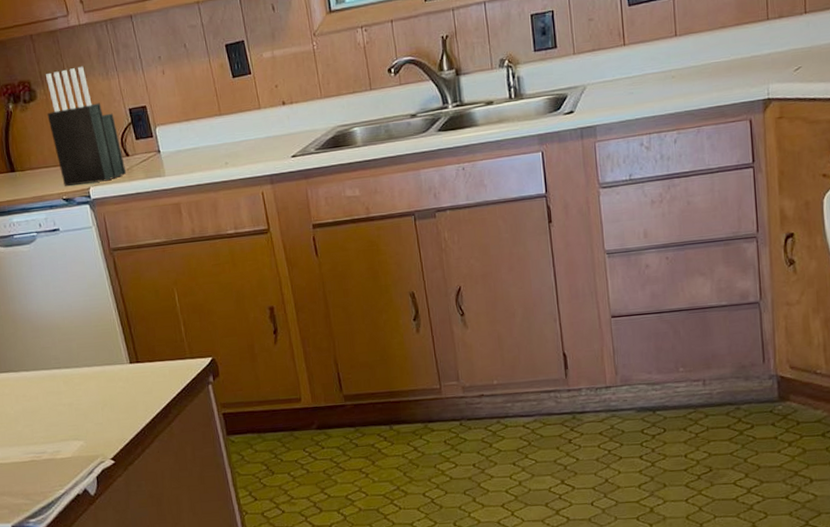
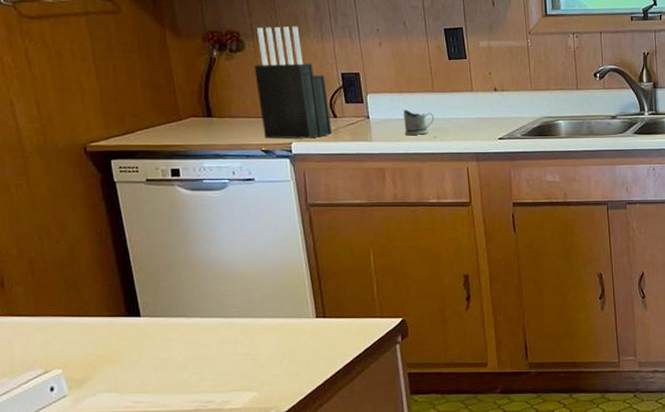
tea glass holder: none [192,137,225,165] -> present [403,110,435,135]

